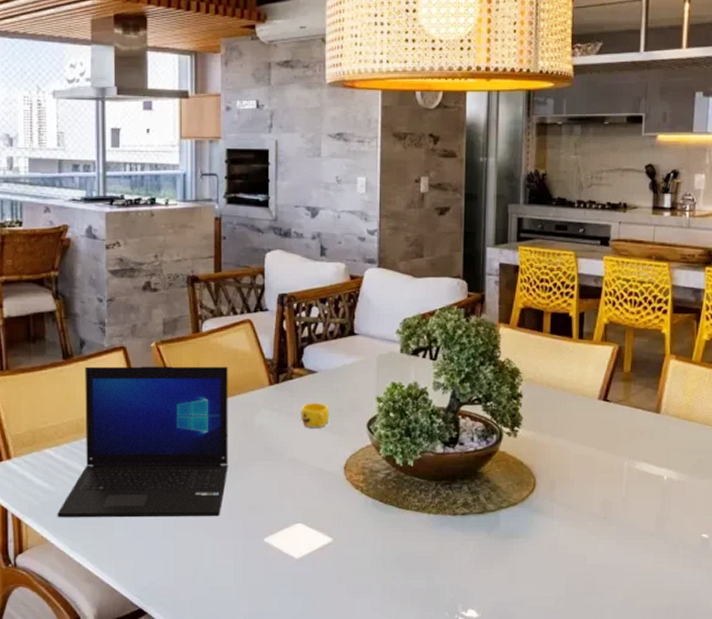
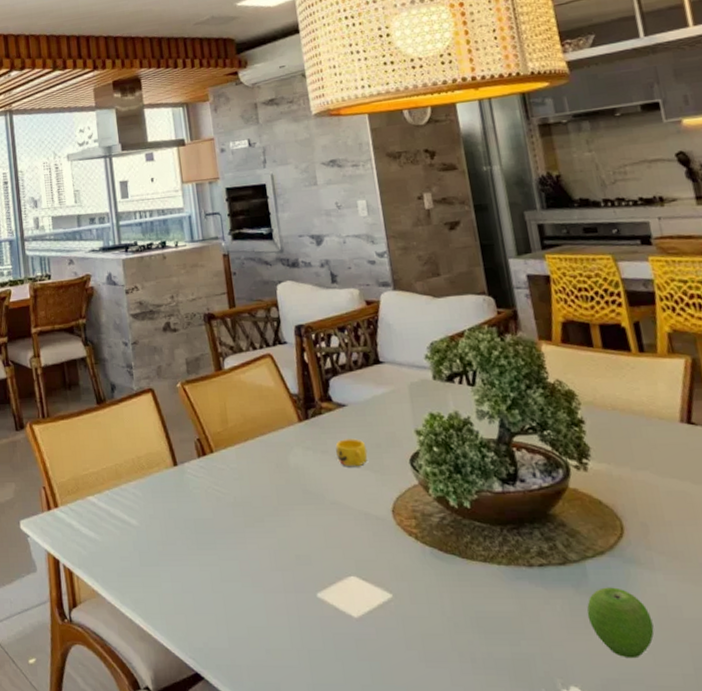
laptop: present [57,366,228,518] -> none [105,403,269,570]
fruit: none [493,531,543,587] -> present [586,587,655,659]

